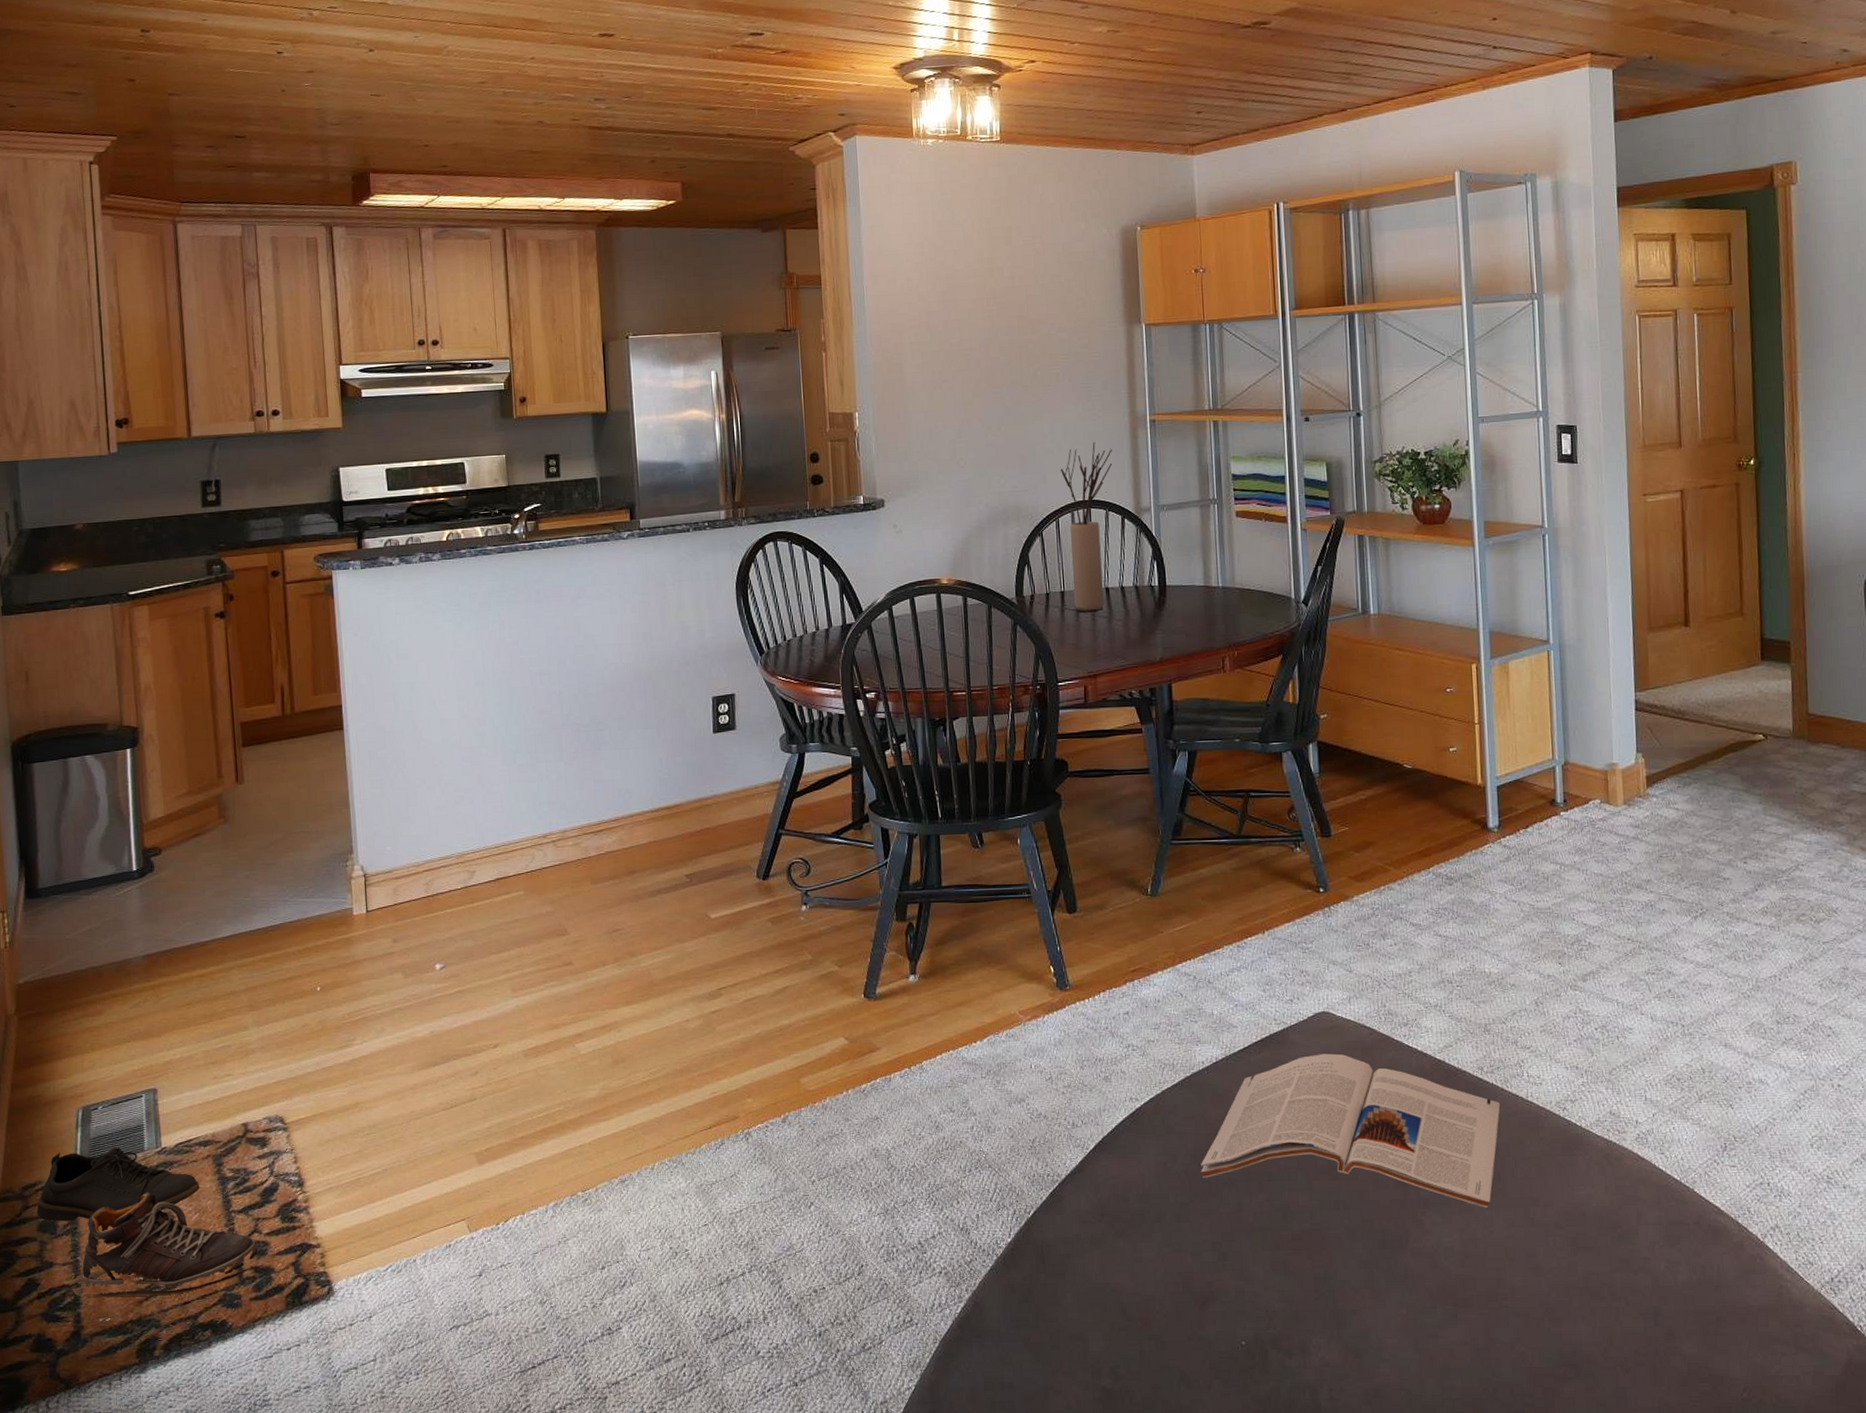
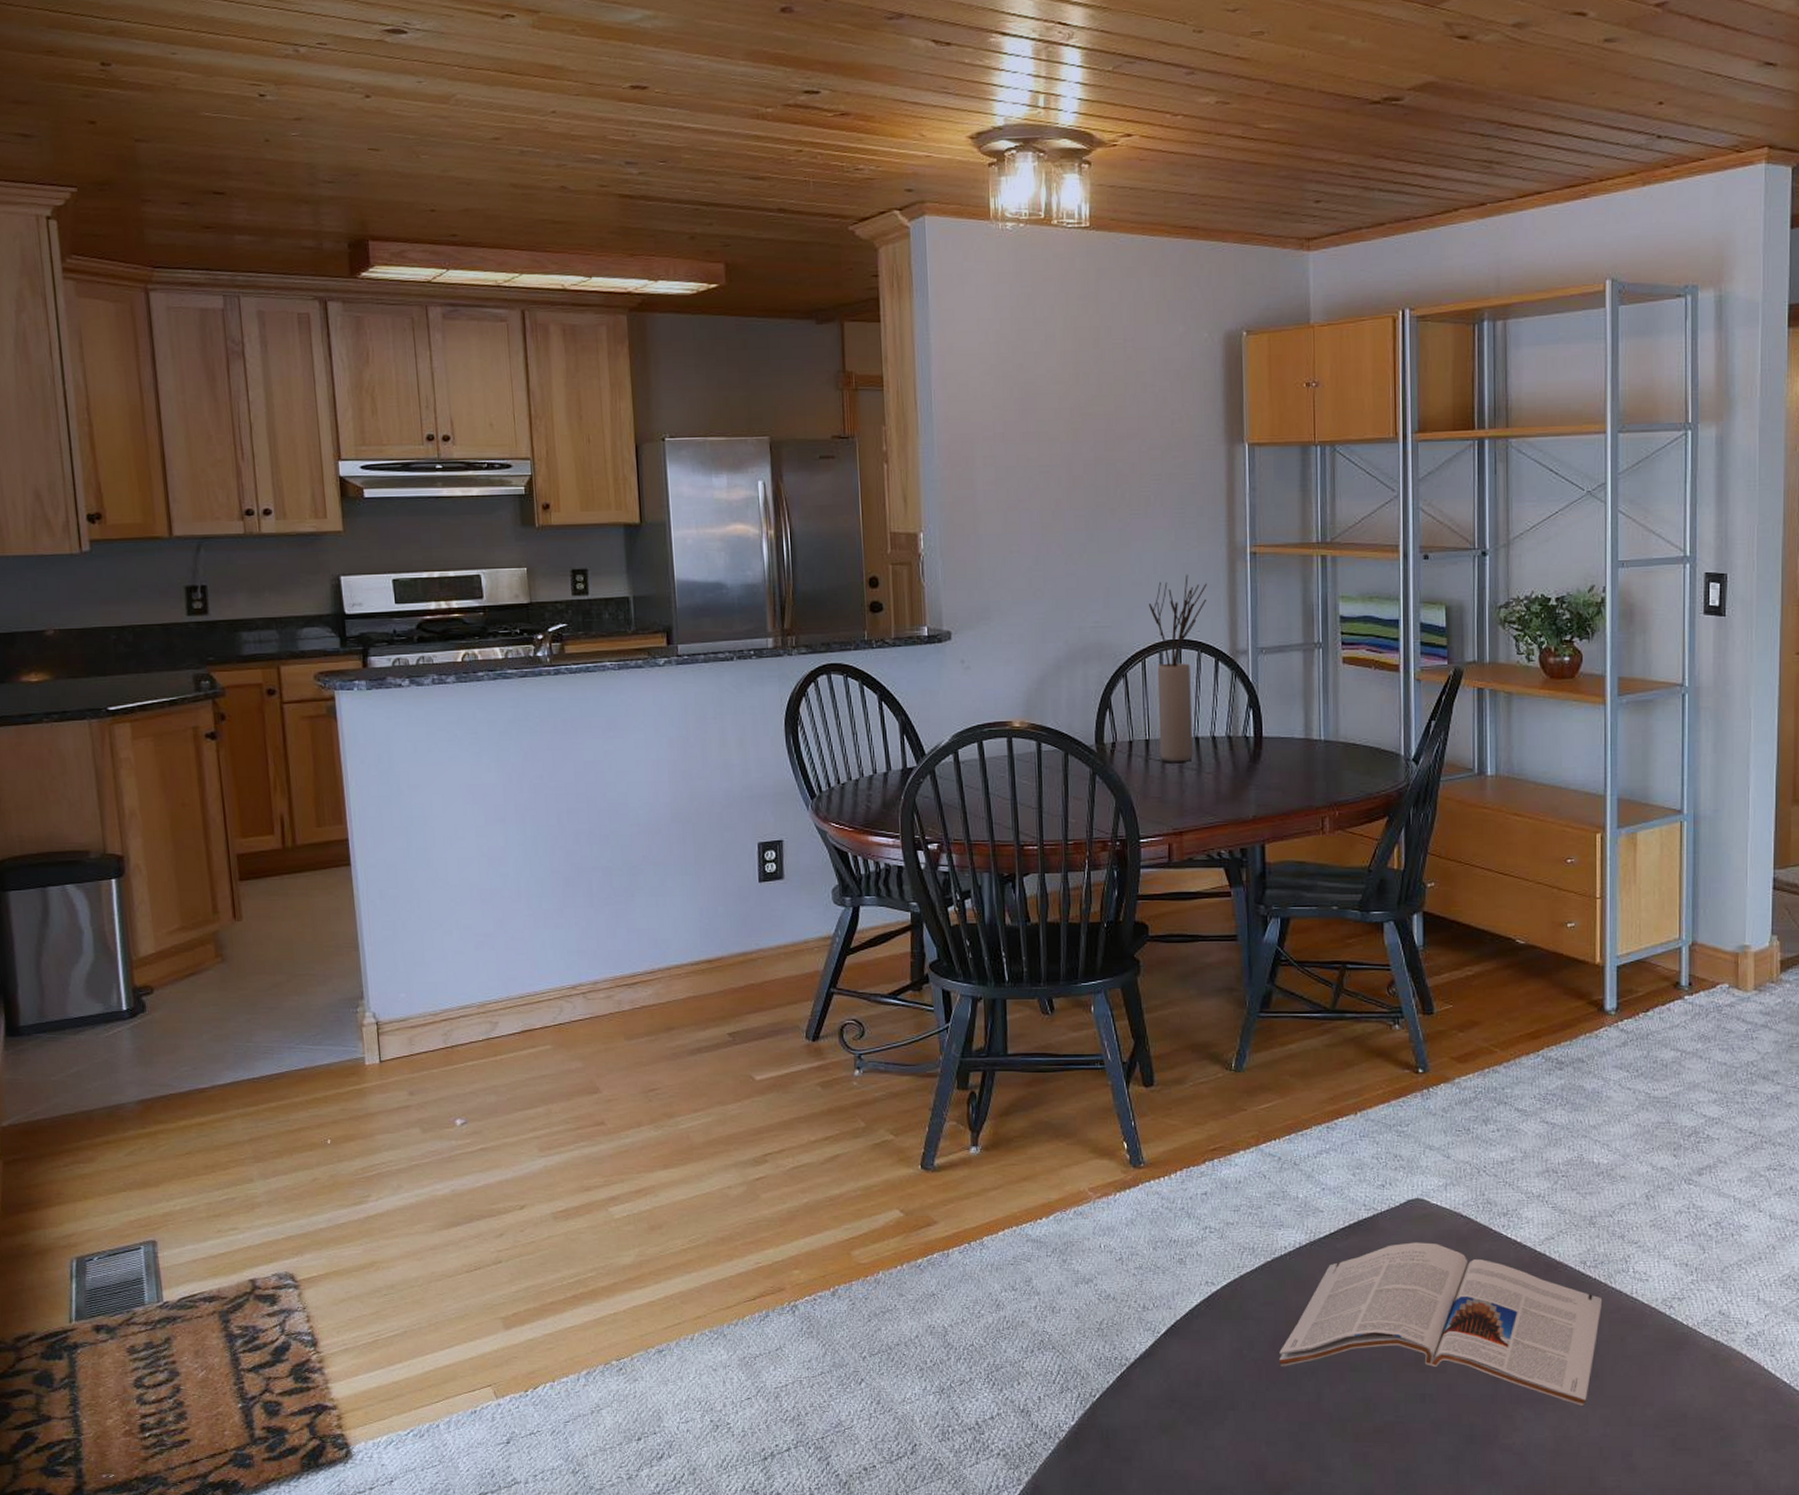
shoe: present [36,1146,200,1222] -> none [31,1299,206,1375]
boot: present [69,1192,257,1297] -> none [69,1347,269,1454]

